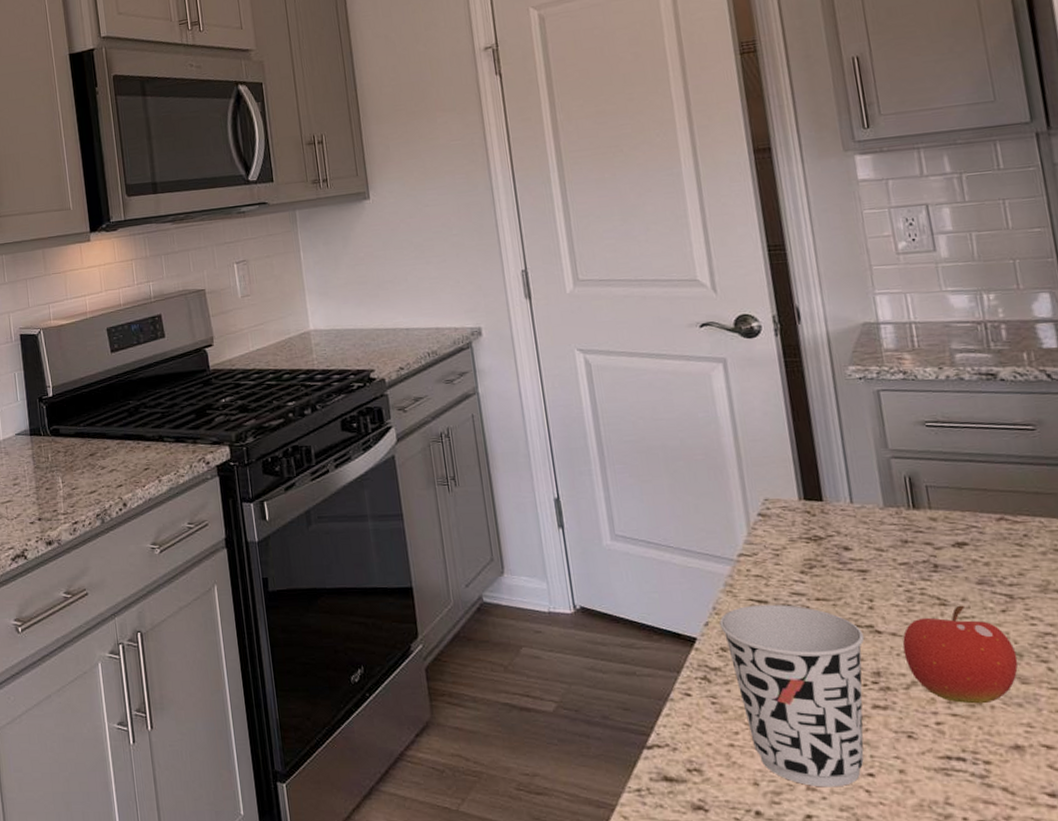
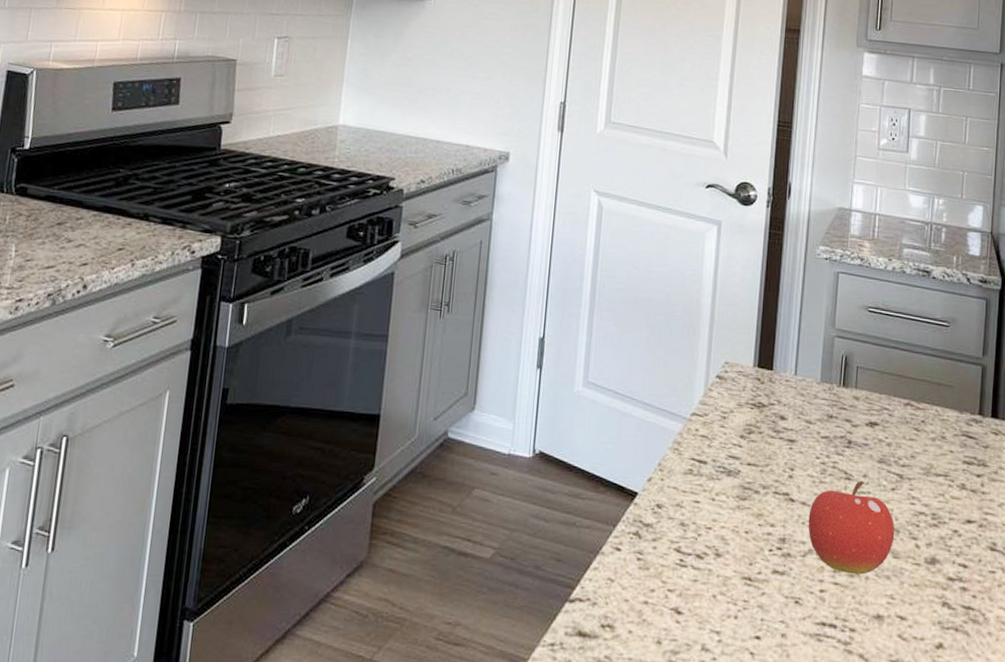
cup: present [719,604,865,787] -> none [661,464,780,649]

